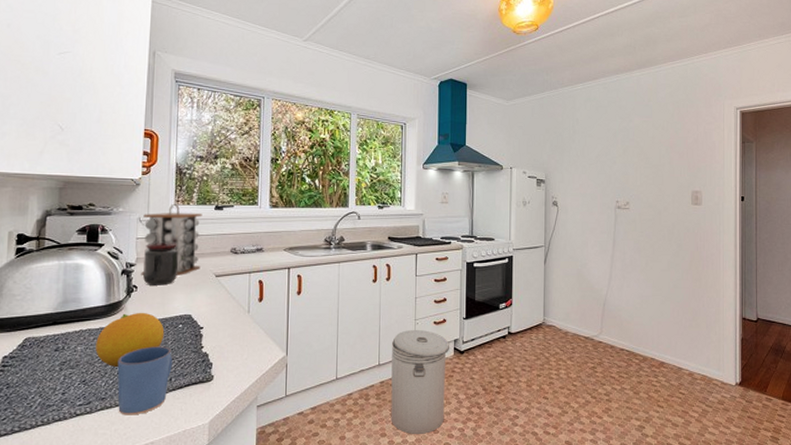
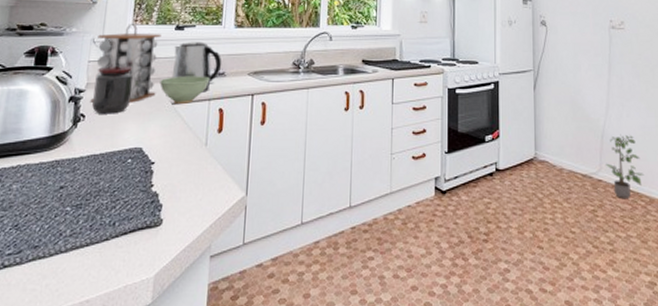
fruit: present [95,312,165,368] -> none [32,144,112,210]
mug: present [117,346,173,415] -> none [52,184,118,267]
bowl: none [203,251,249,277] -> present [160,75,210,105]
kettle: none [214,220,260,266] -> present [171,41,222,92]
can: present [391,330,450,434] -> none [362,166,431,291]
potted plant: none [606,302,639,358] -> present [606,134,644,200]

